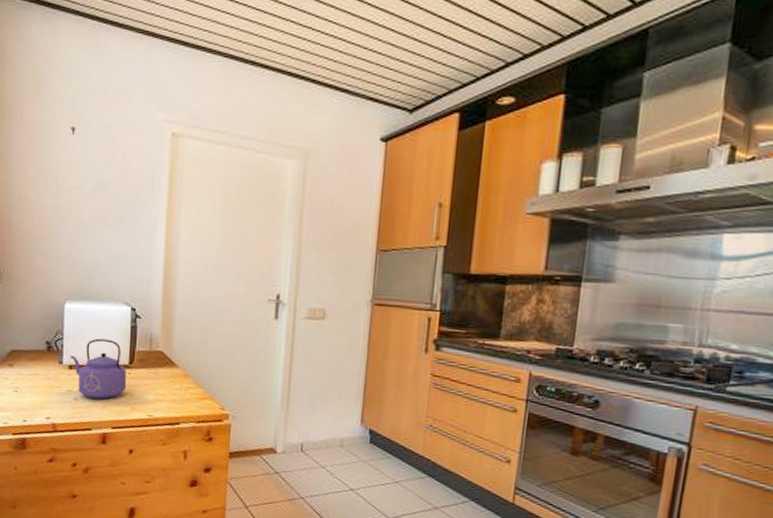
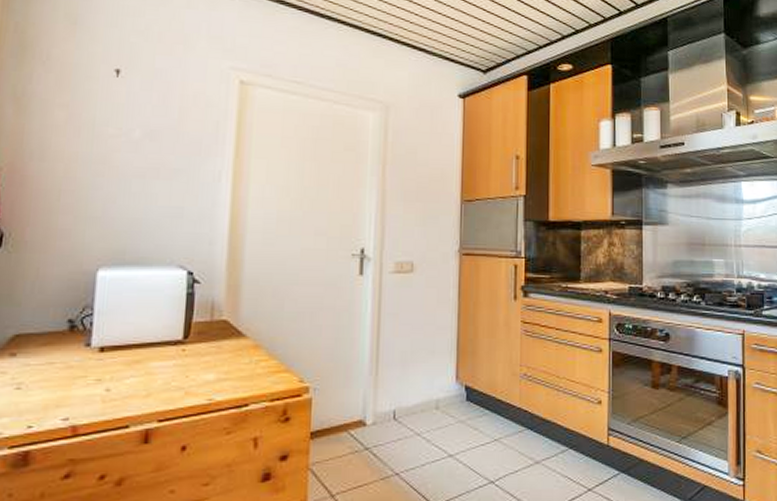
kettle: present [70,338,127,400] -> none [101,311,180,386]

